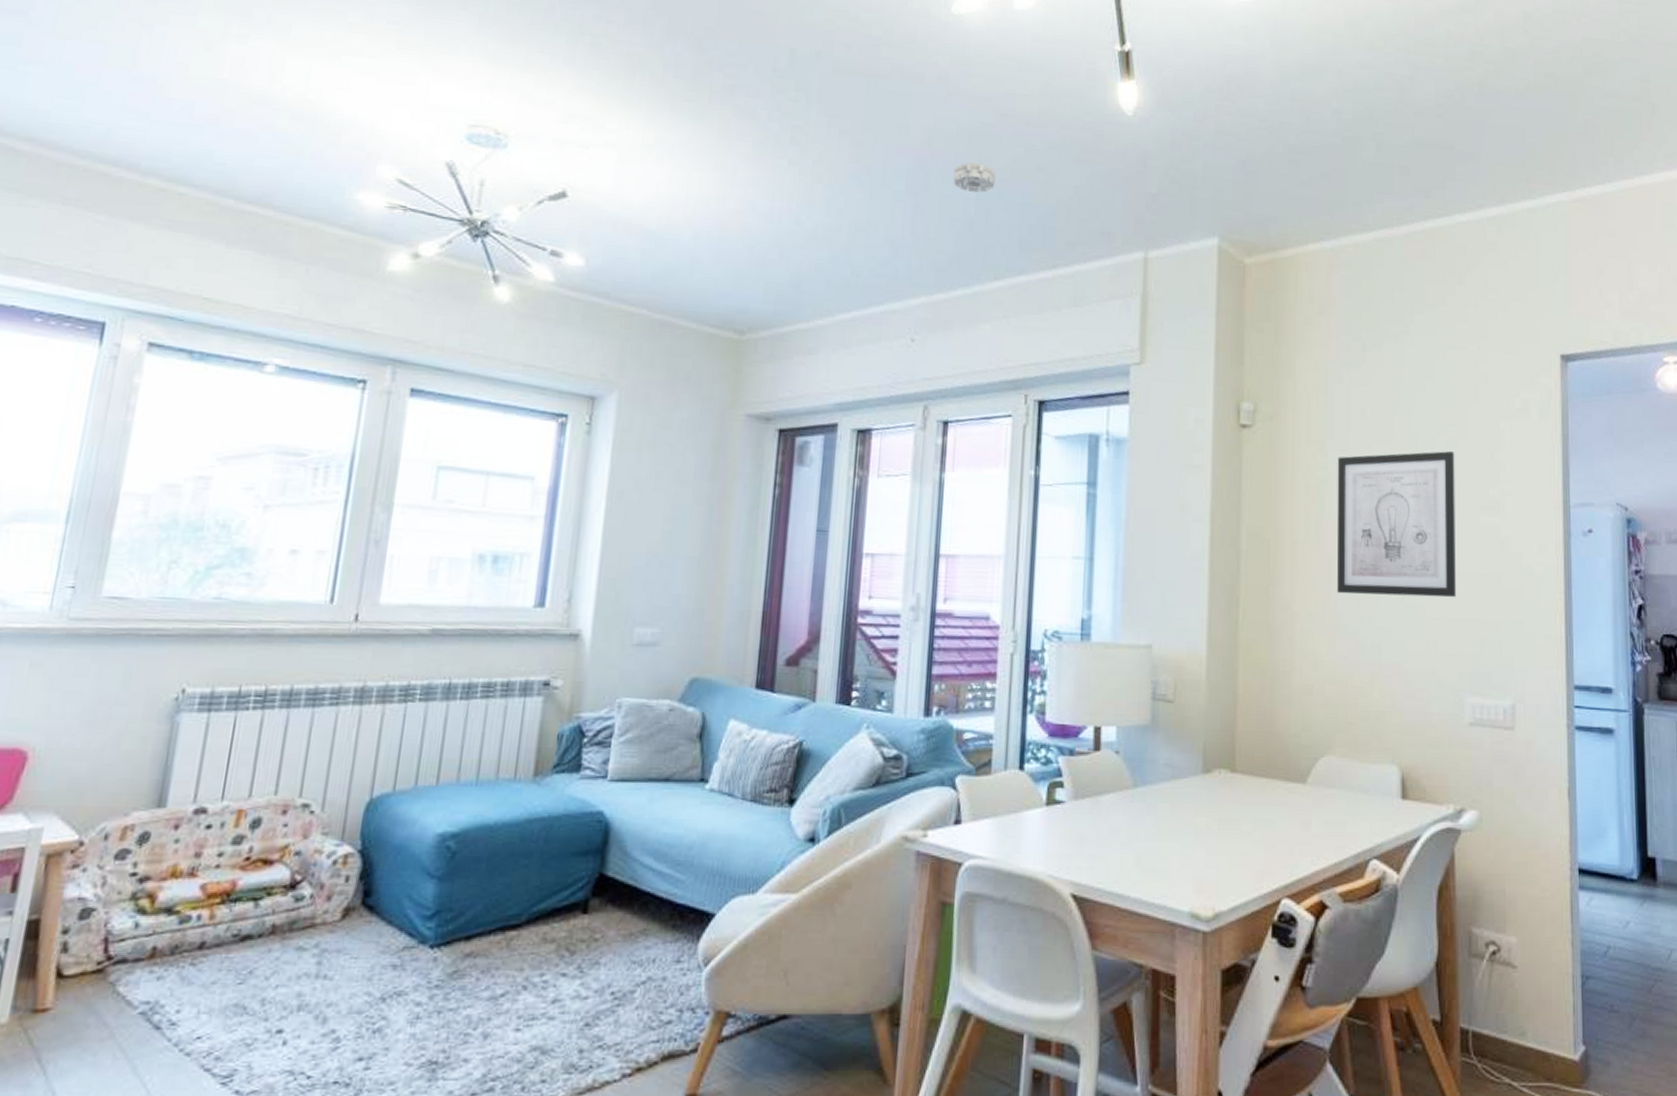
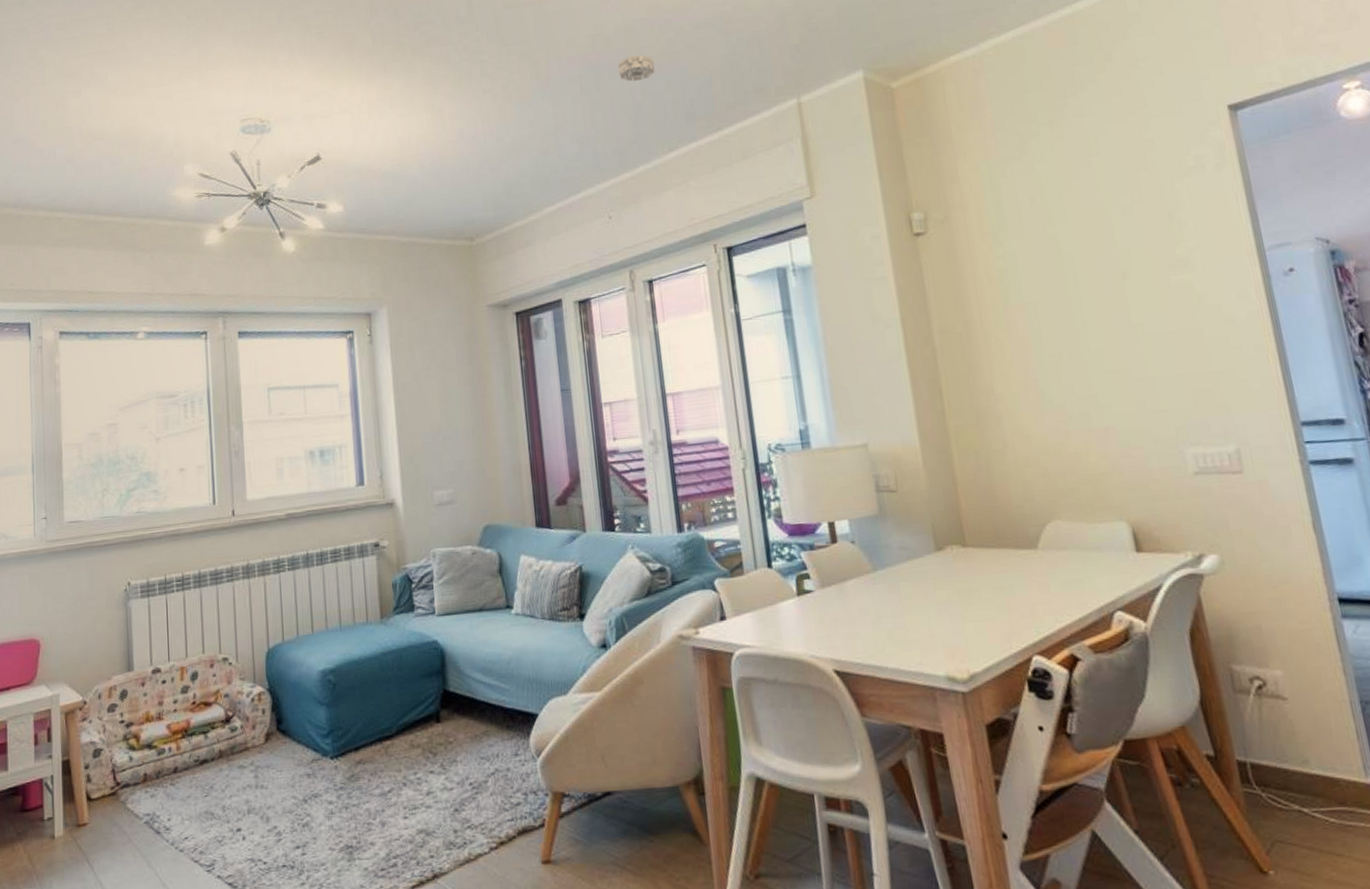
wall art: present [1336,451,1456,598] -> none [1014,220,1158,371]

